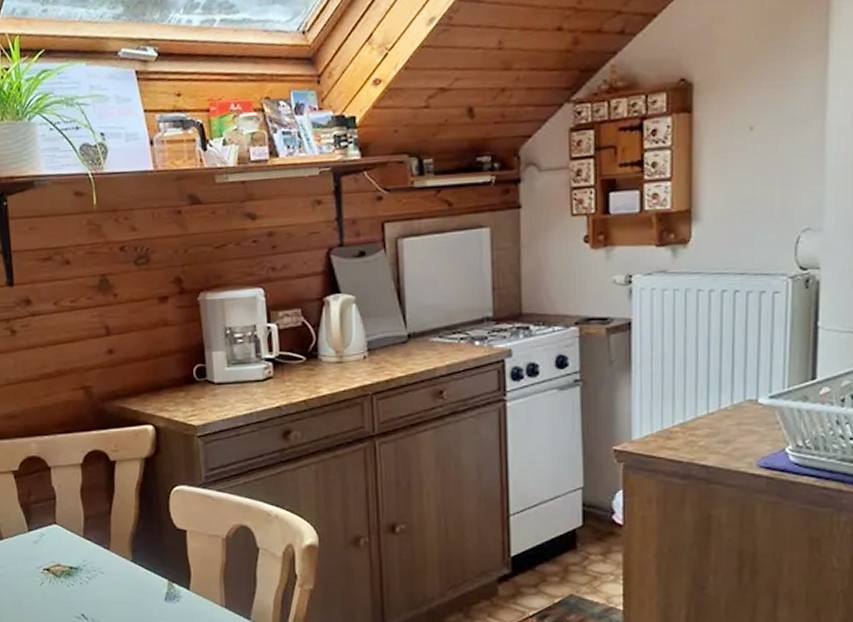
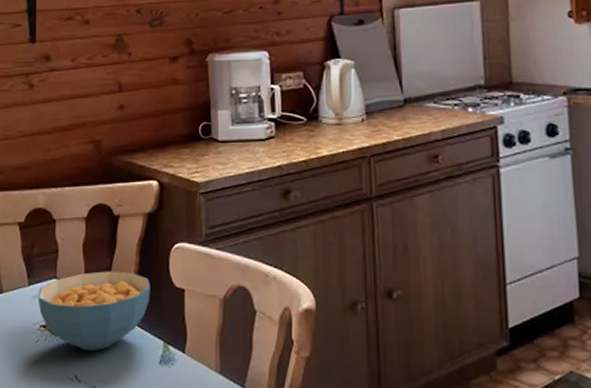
cereal bowl: none [38,515,152,591] -> present [38,271,150,351]

